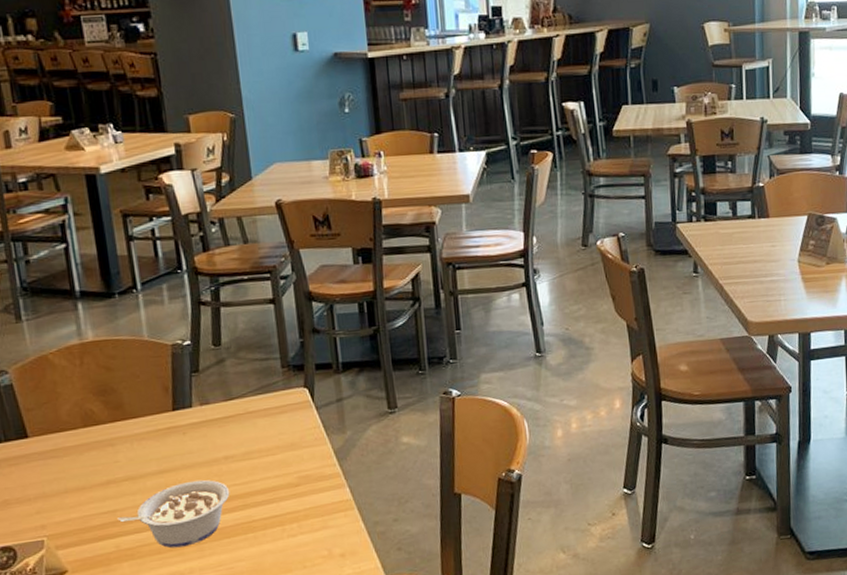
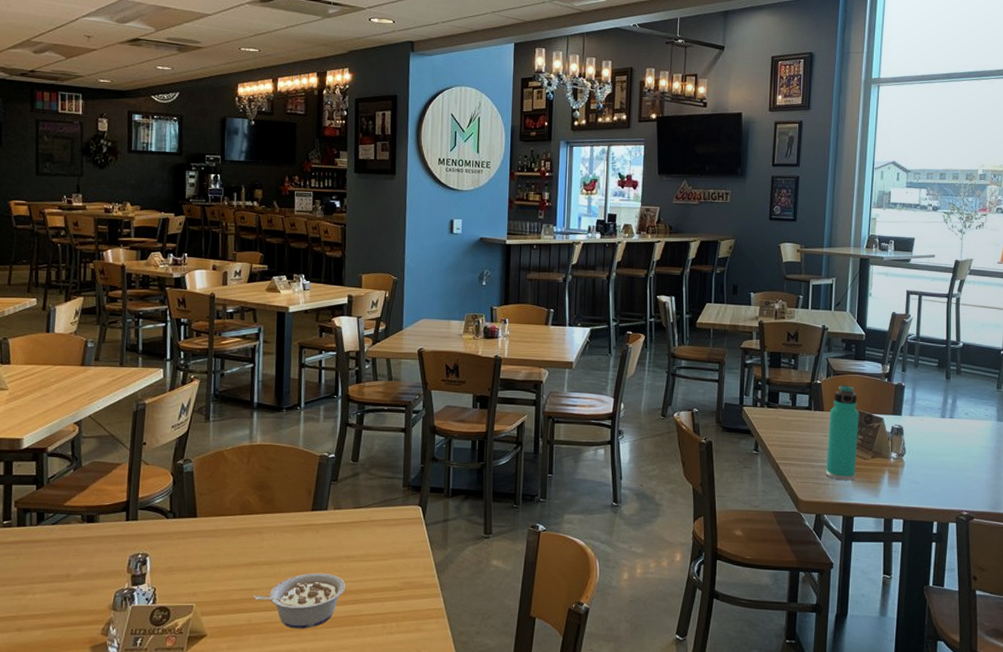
thermos bottle: none [775,184,810,294] -> present [825,385,859,481]

